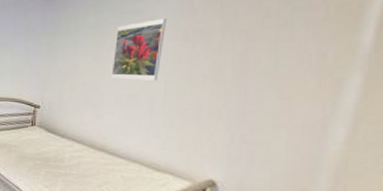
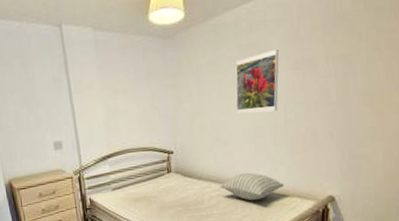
pillow: none [83,138,155,170] -> present [220,172,284,201]

